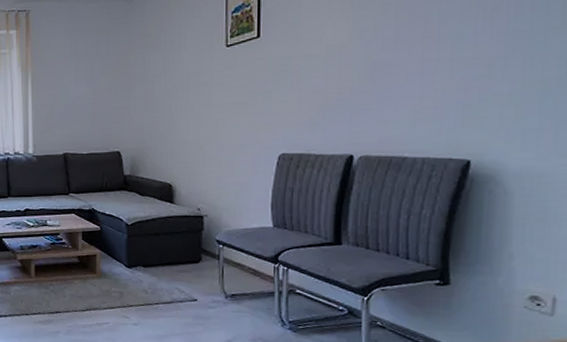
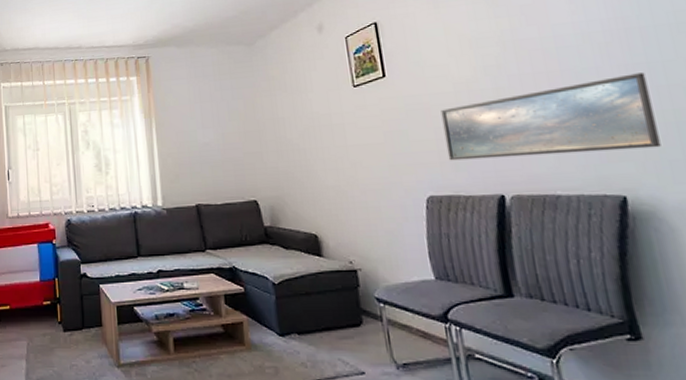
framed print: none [307,40,524,122] -> present [440,72,661,161]

